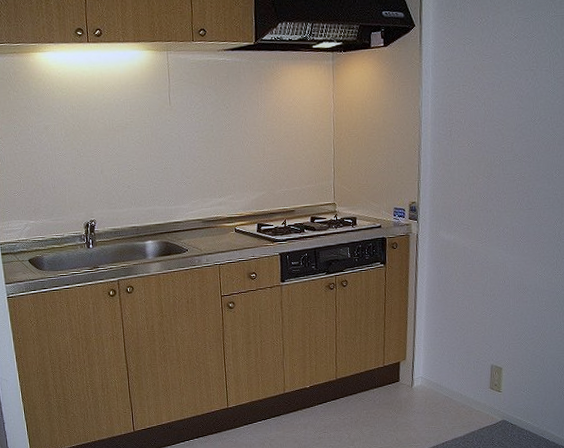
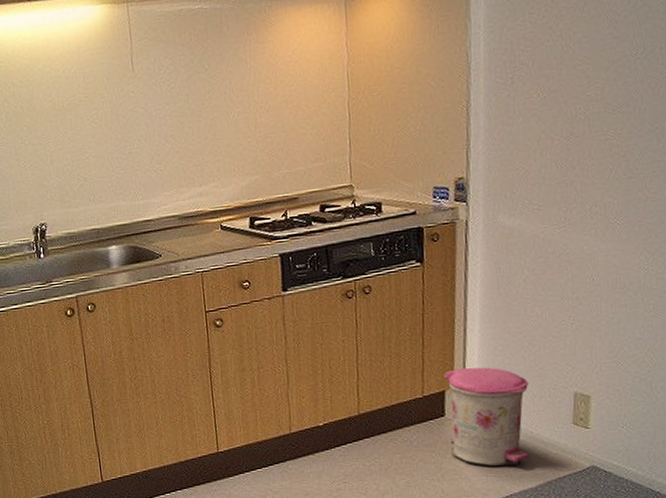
trash can: none [400,344,460,420] -> present [444,367,529,466]

